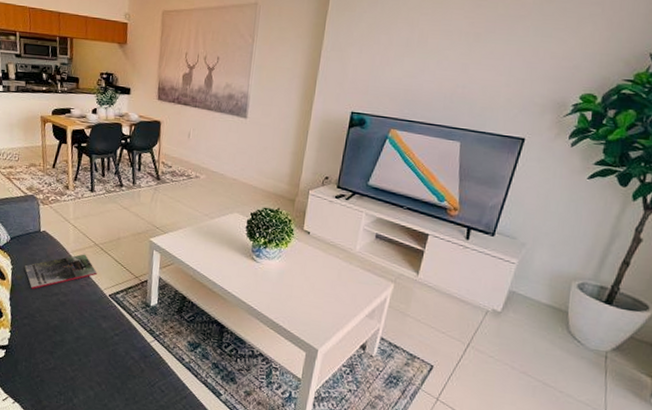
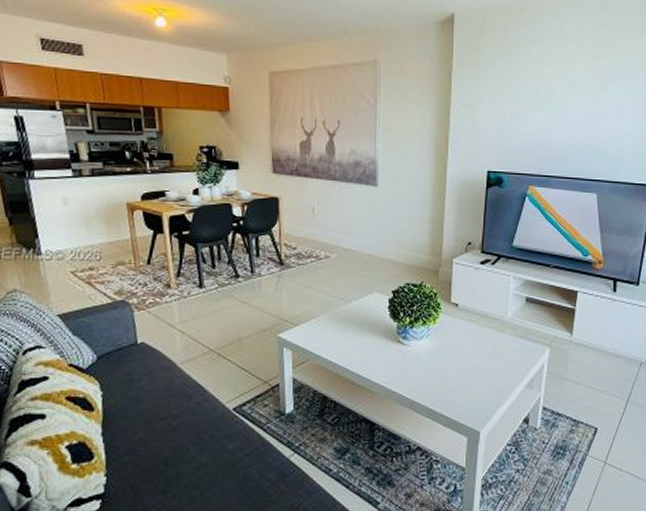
magazine: present [24,254,97,289] -> none [119,364,216,416]

